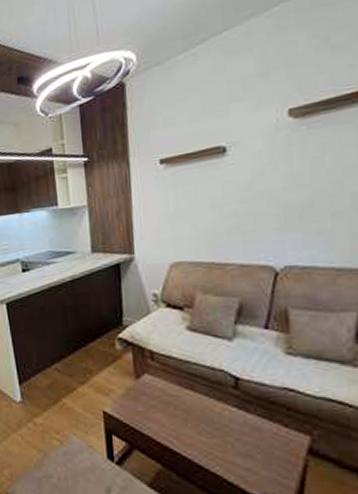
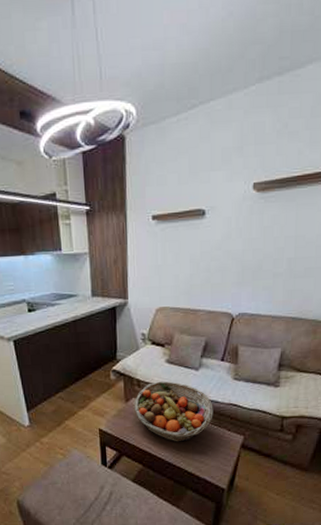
fruit basket: none [146,353,260,438] -> present [134,381,213,442]

